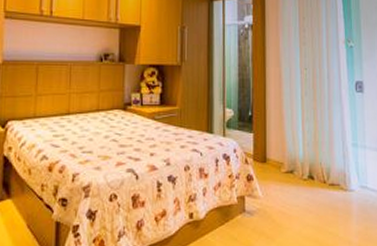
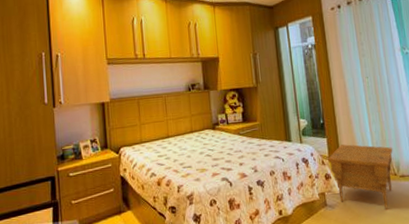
nightstand: none [252,143,325,223] -> present [328,144,393,211]

